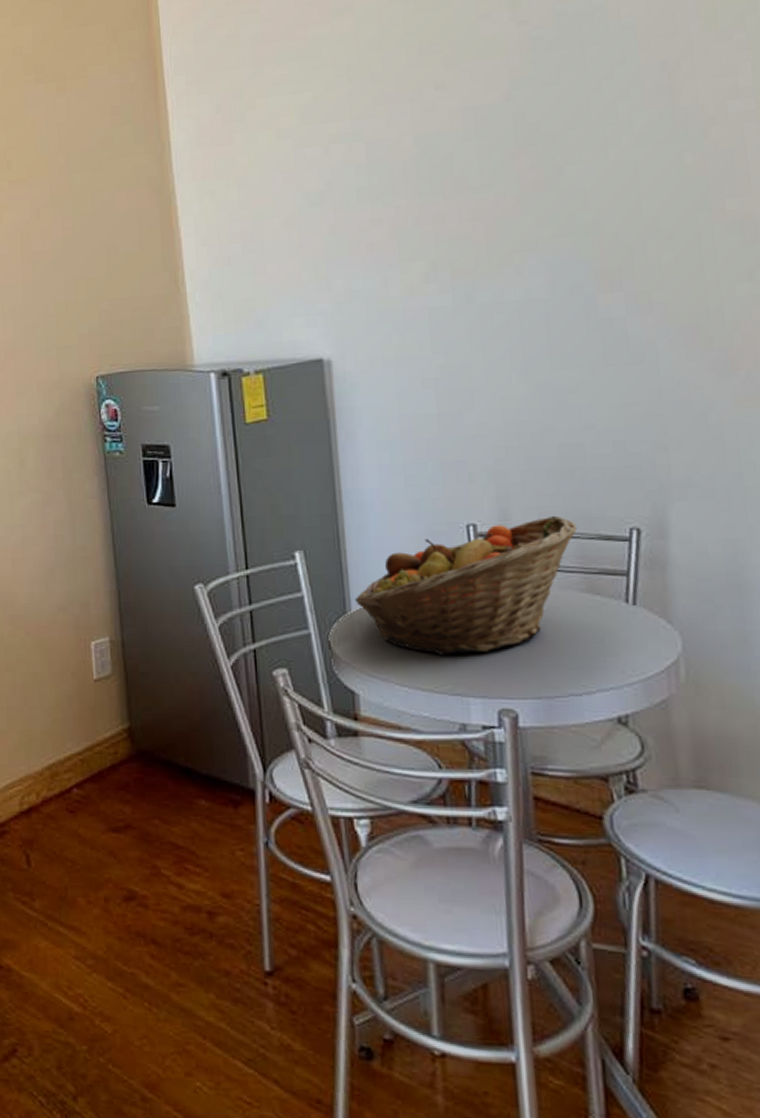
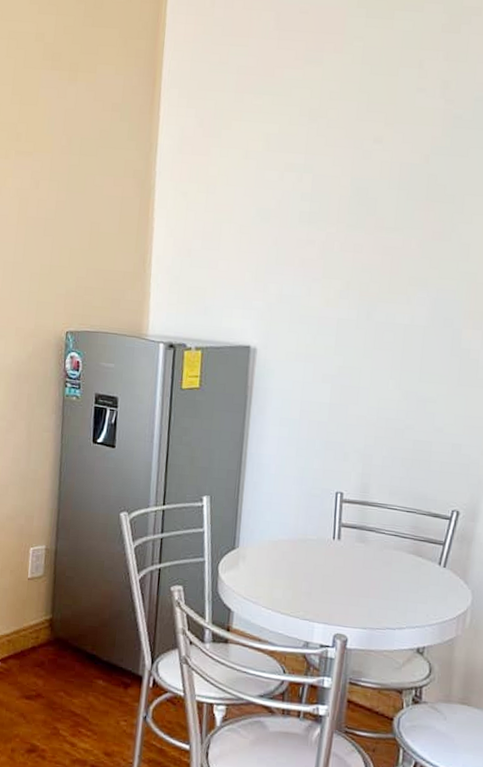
fruit basket: present [355,515,578,655] -> none [243,493,416,590]

